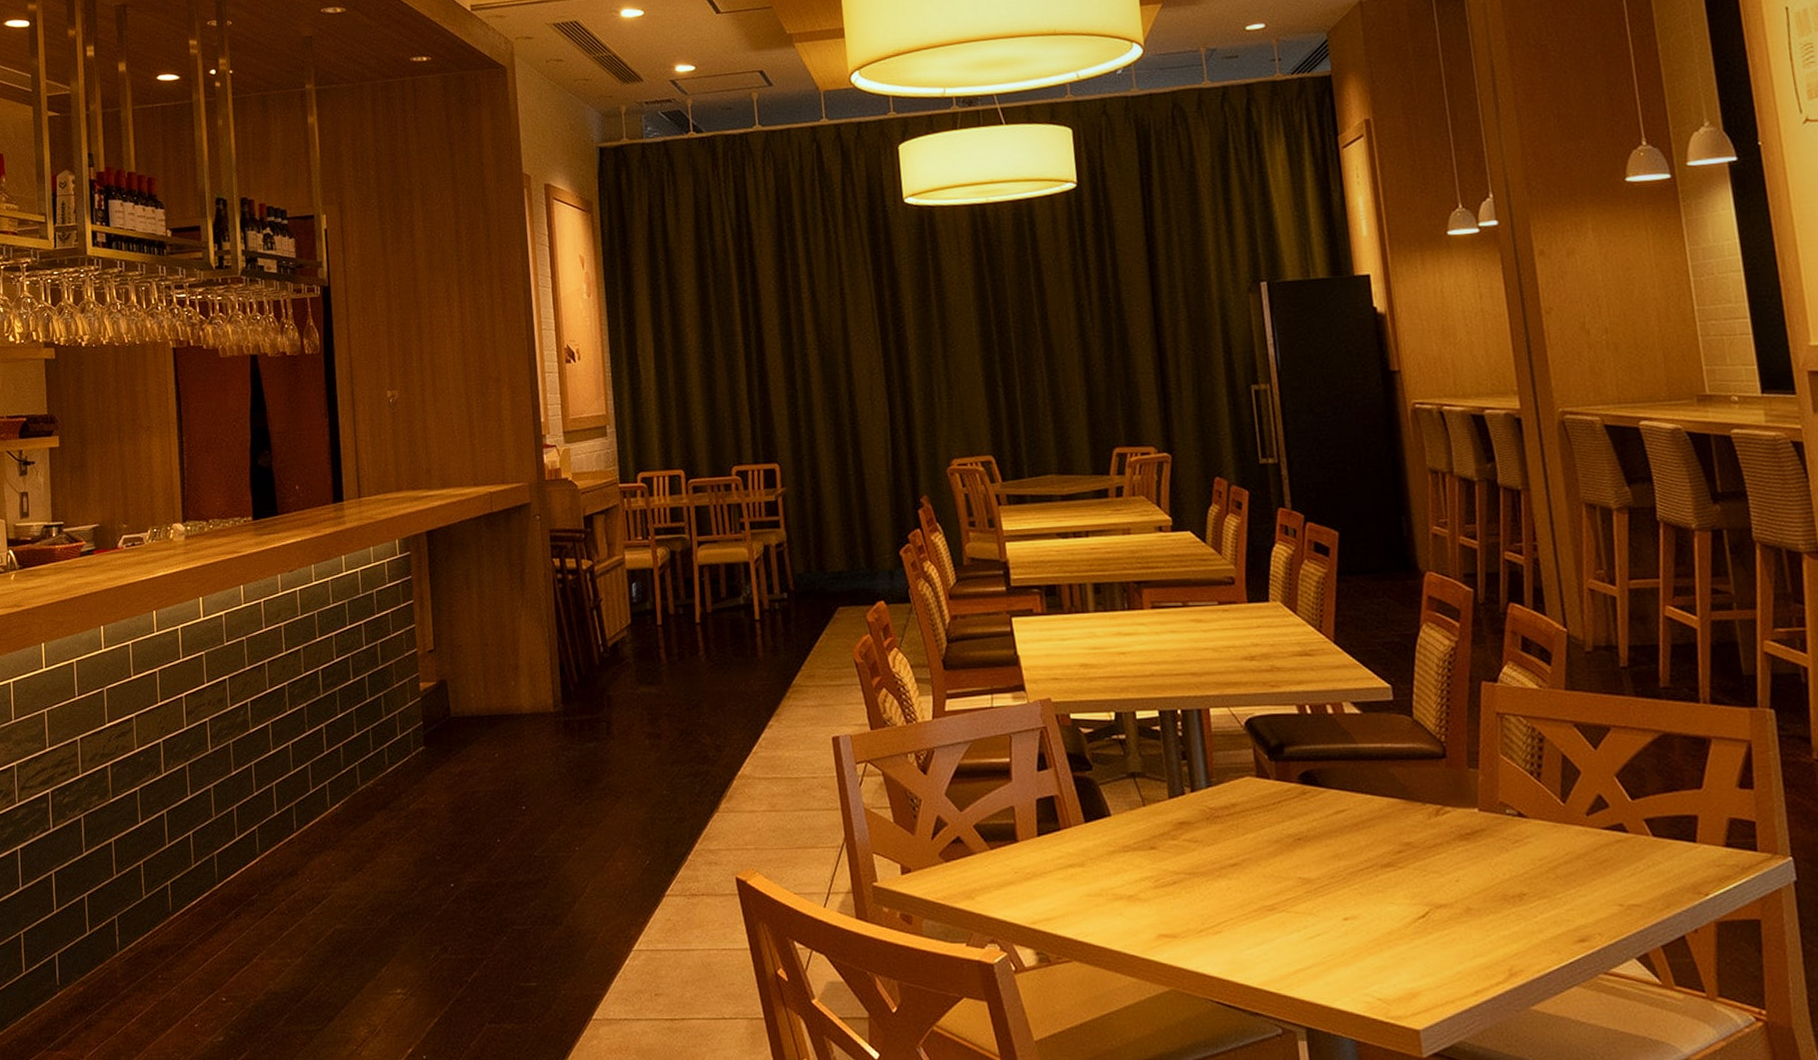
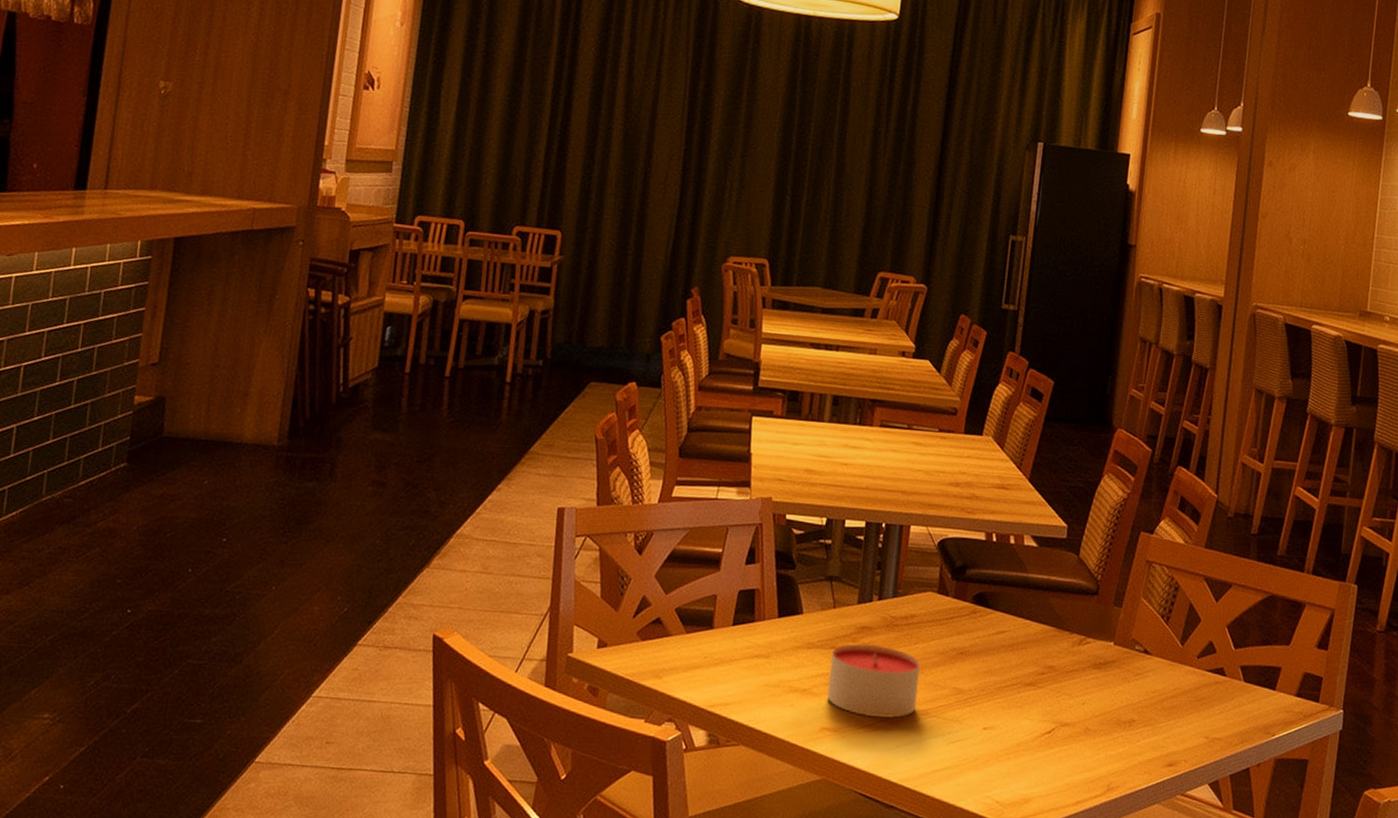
candle: none [1152,841,1261,919] -> present [827,644,921,718]

